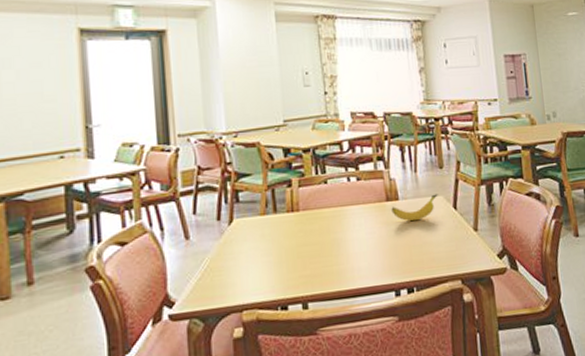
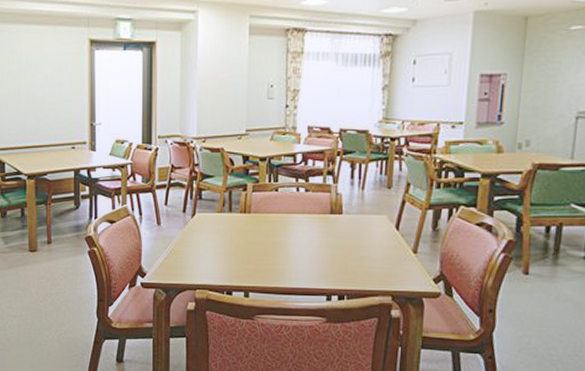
banana: present [391,194,438,222] -> none [334,213,382,236]

